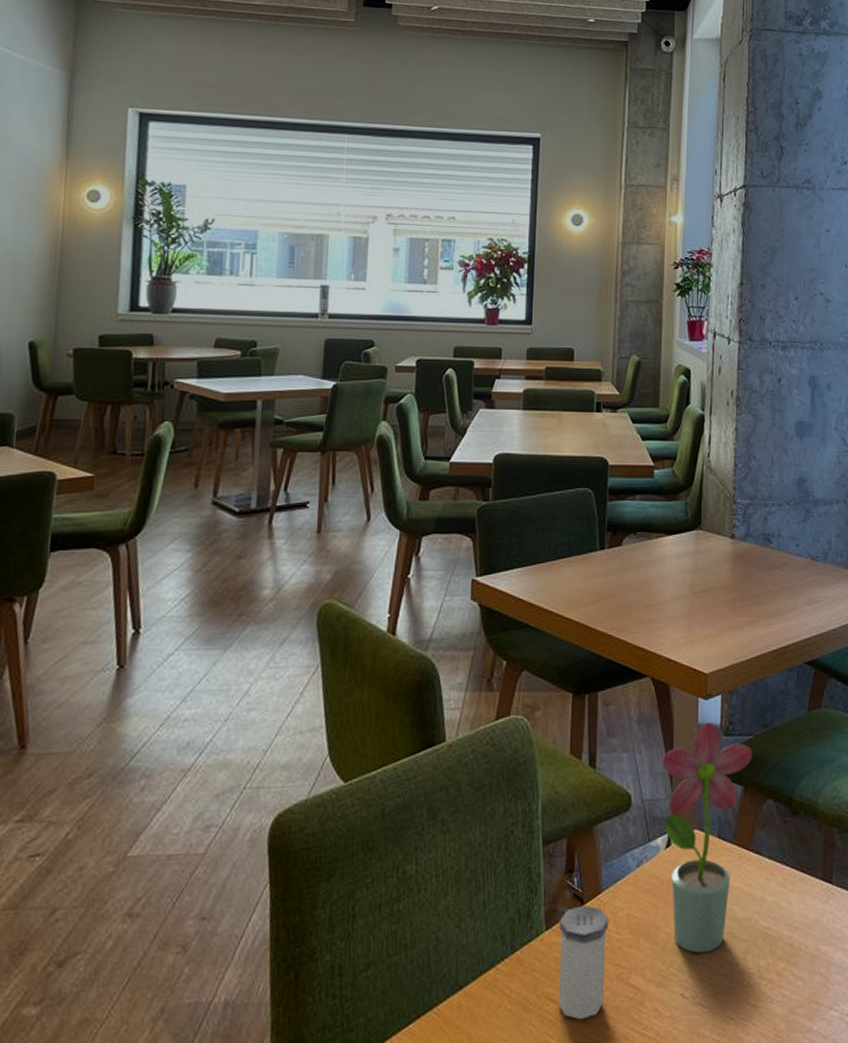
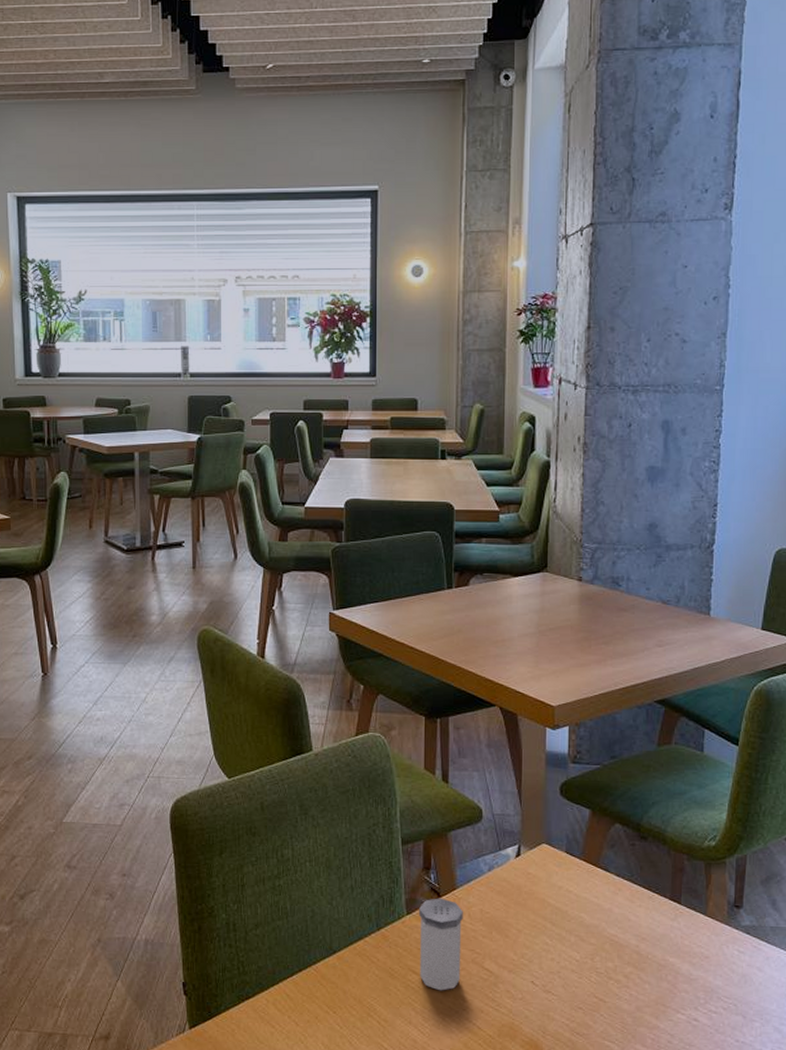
potted flower: present [662,721,753,954] -> none [511,749,601,950]

